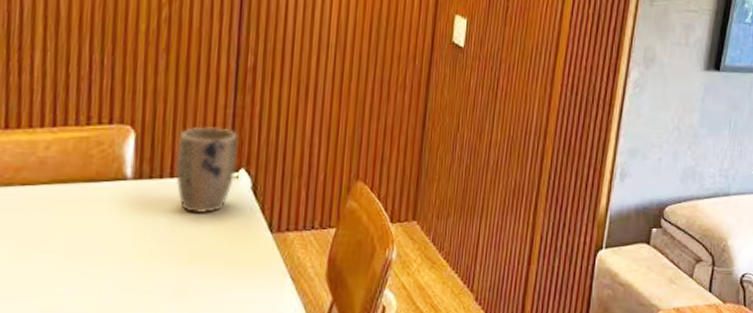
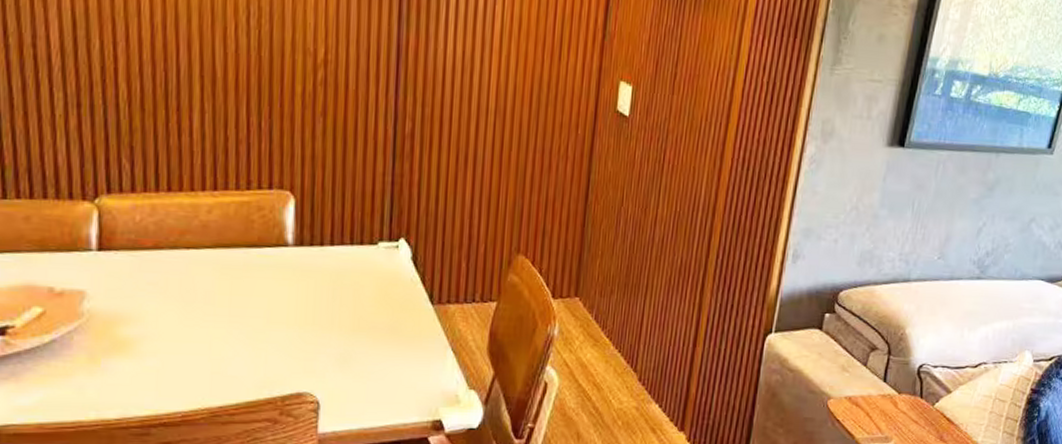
plant pot: present [175,126,238,214] -> none [335,194,397,283]

